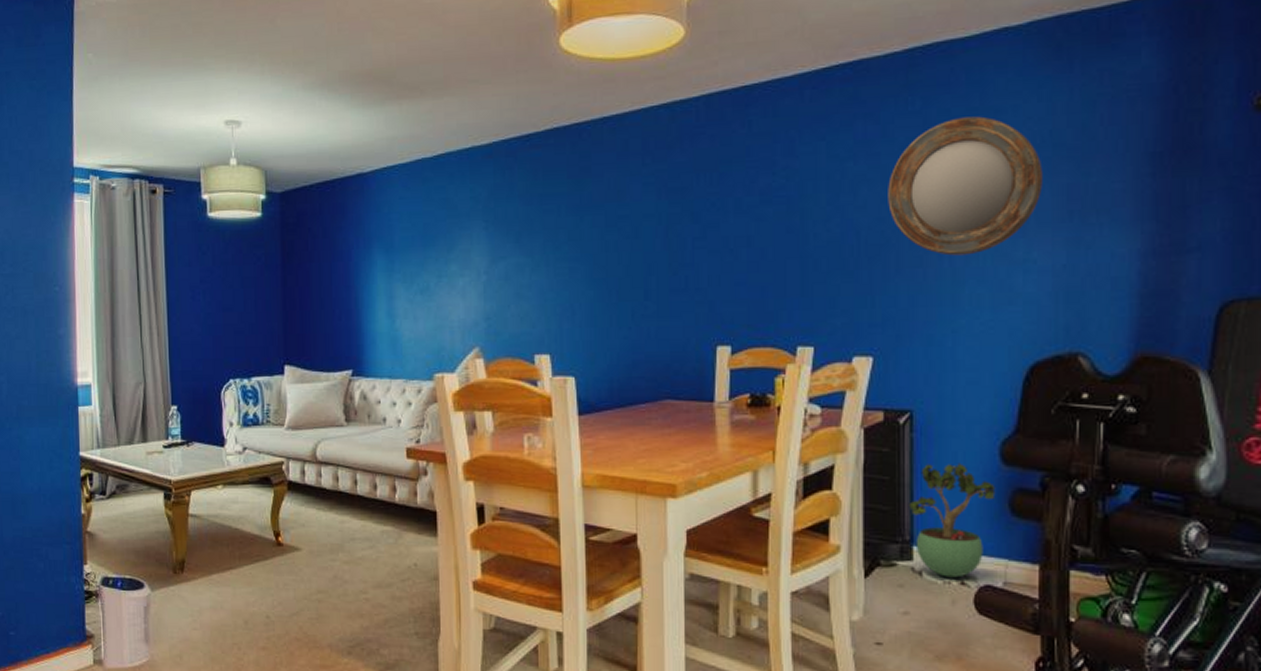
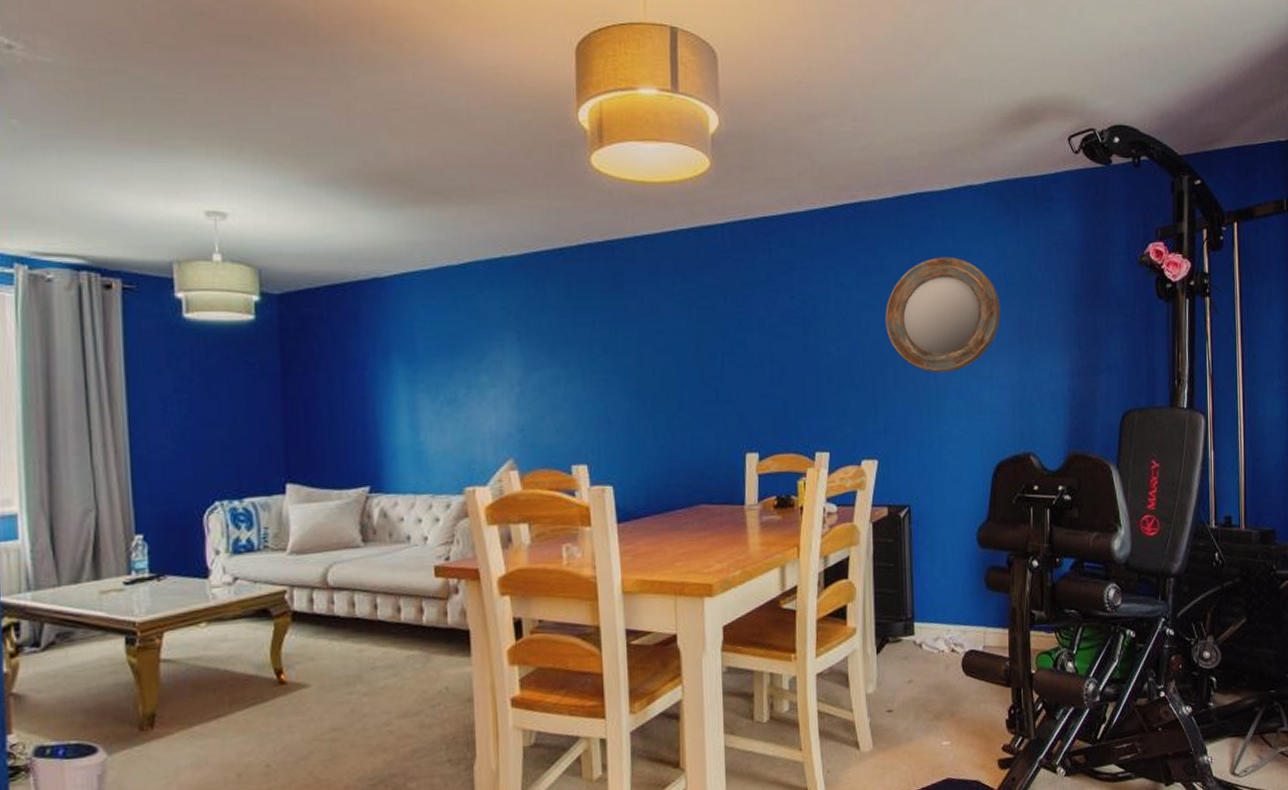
potted plant: present [908,463,996,578] -> none [909,548,975,647]

